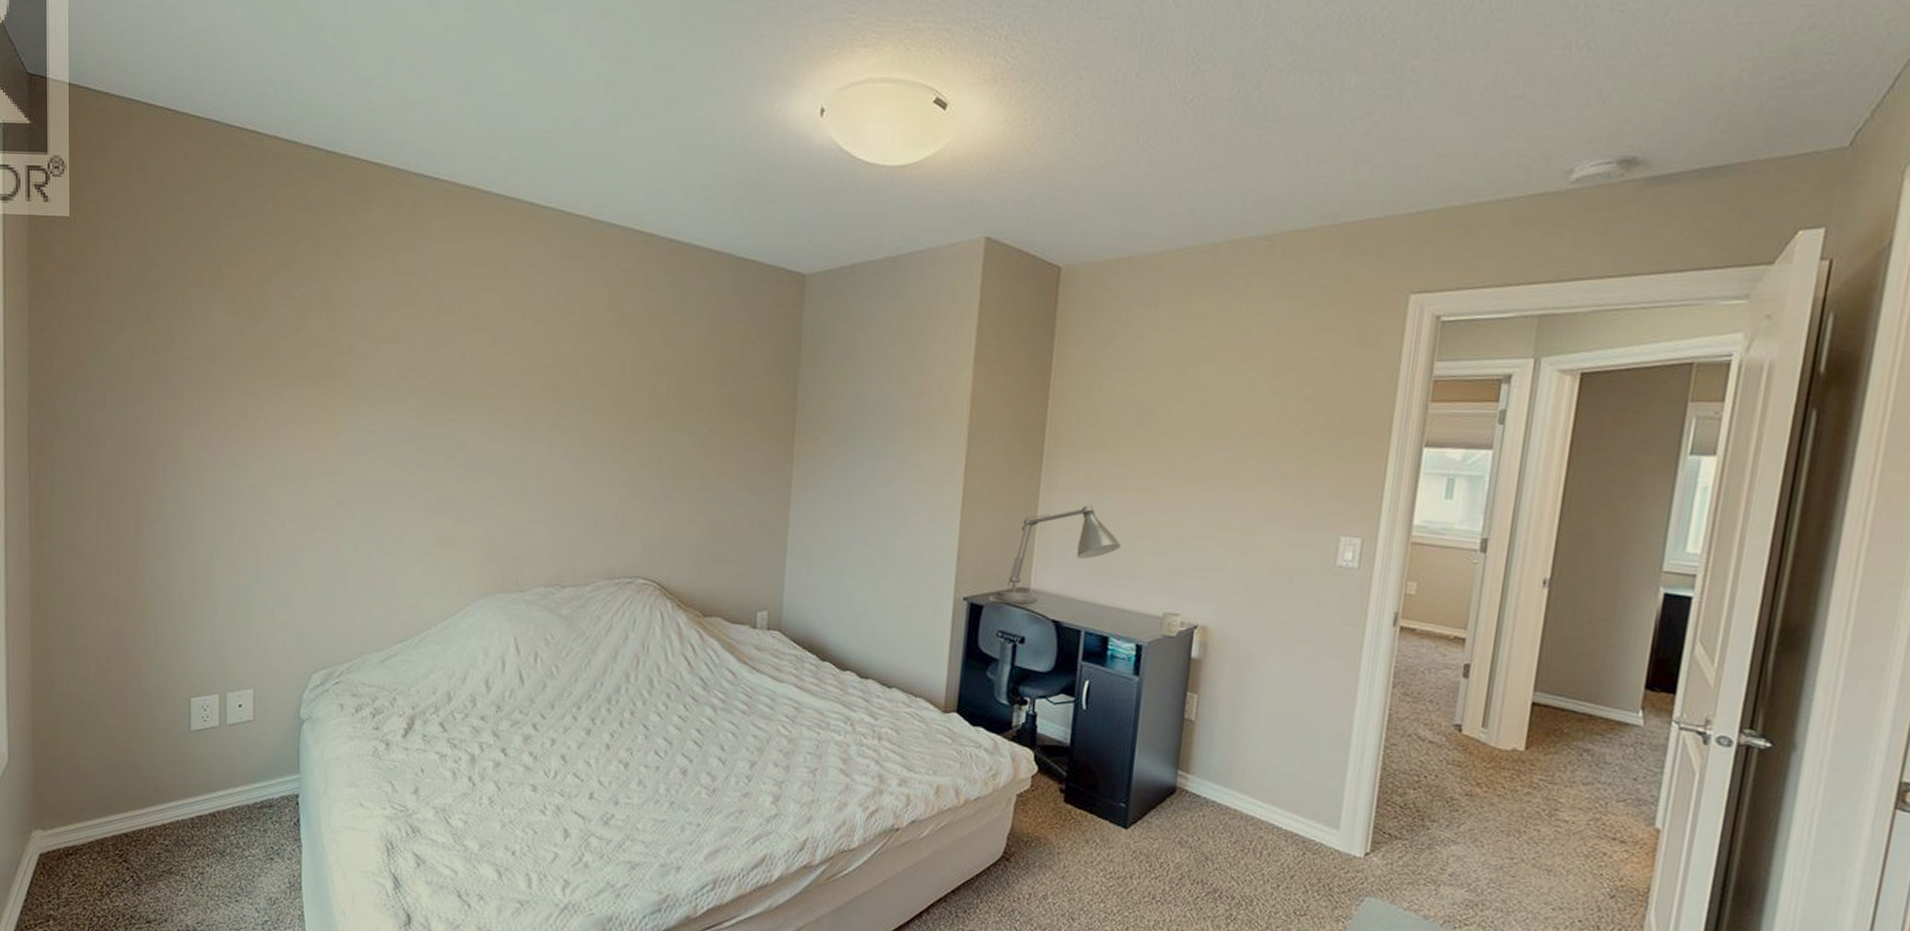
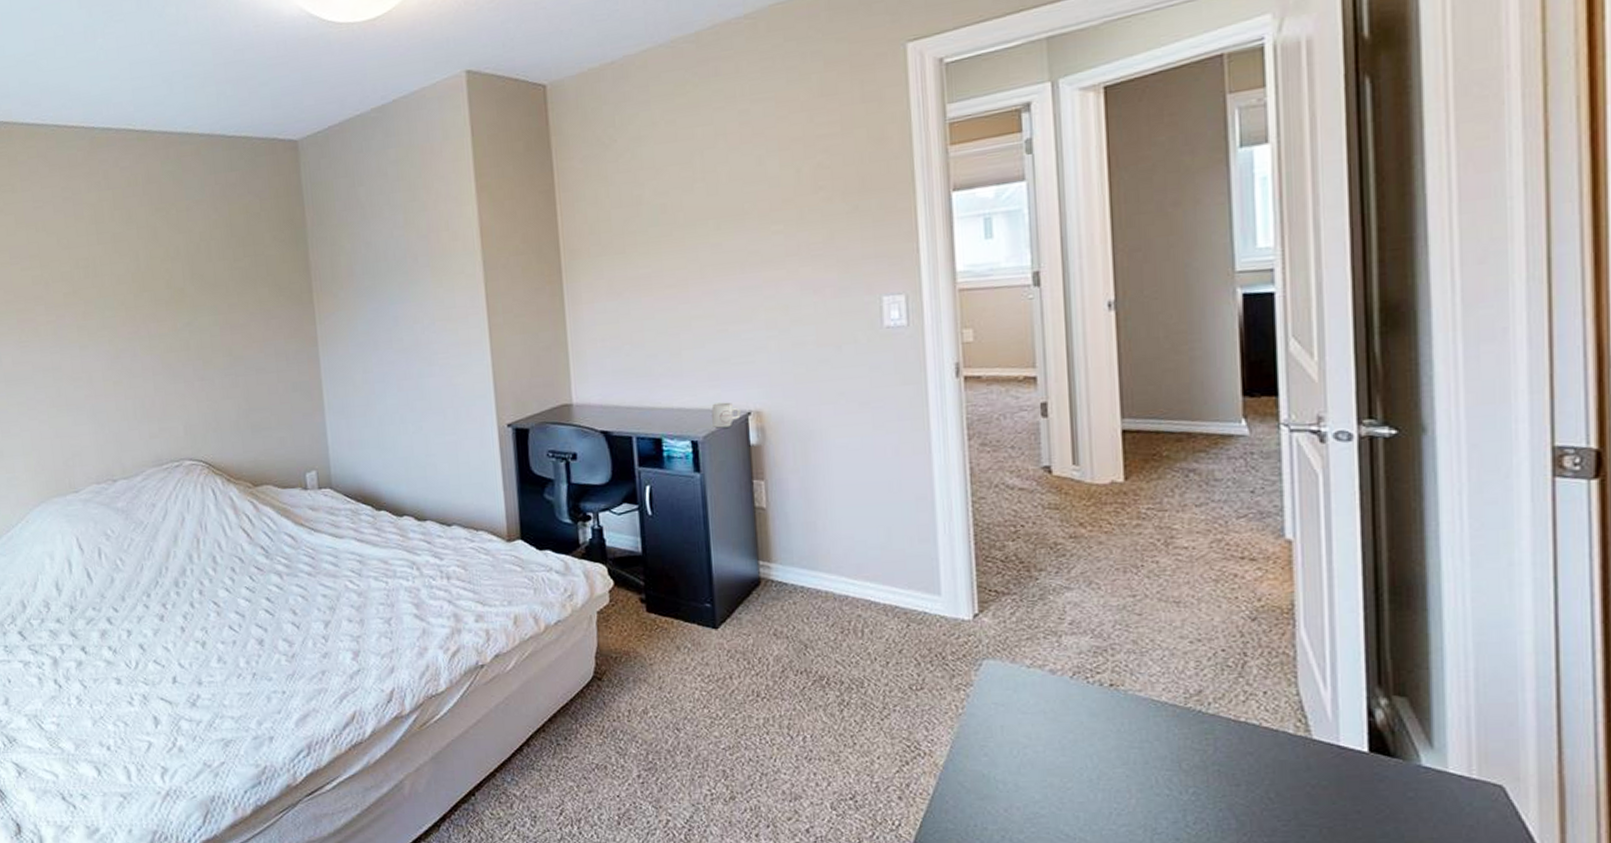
desk lamp: present [989,505,1121,605] -> none [533,310,657,424]

